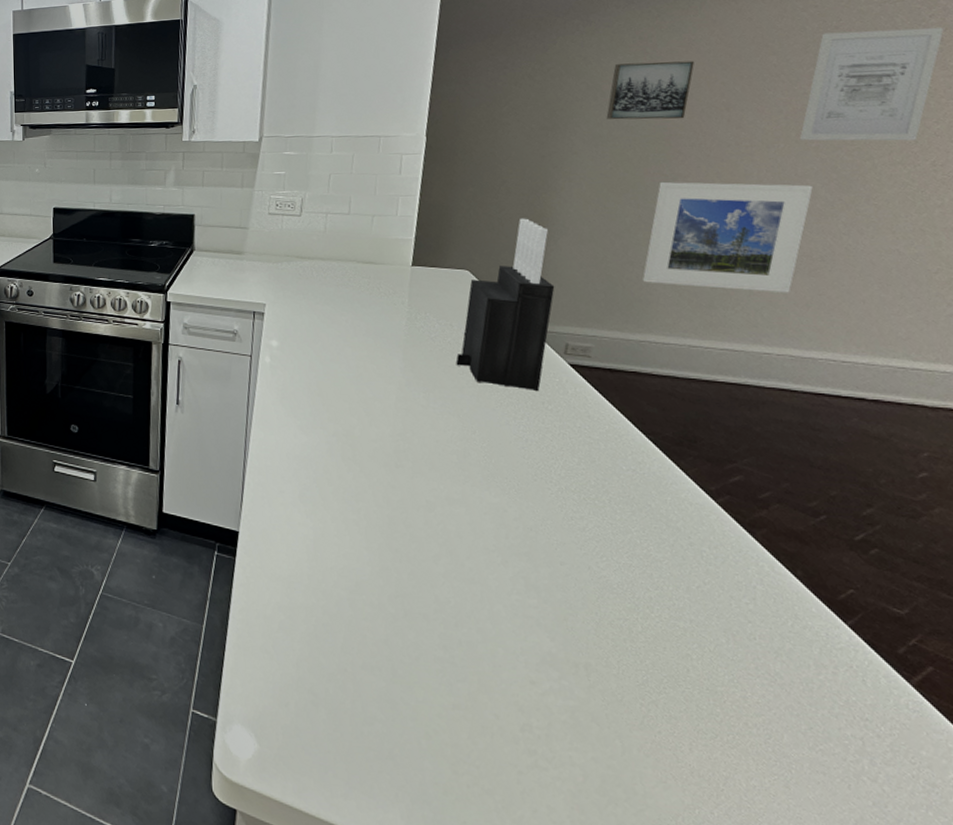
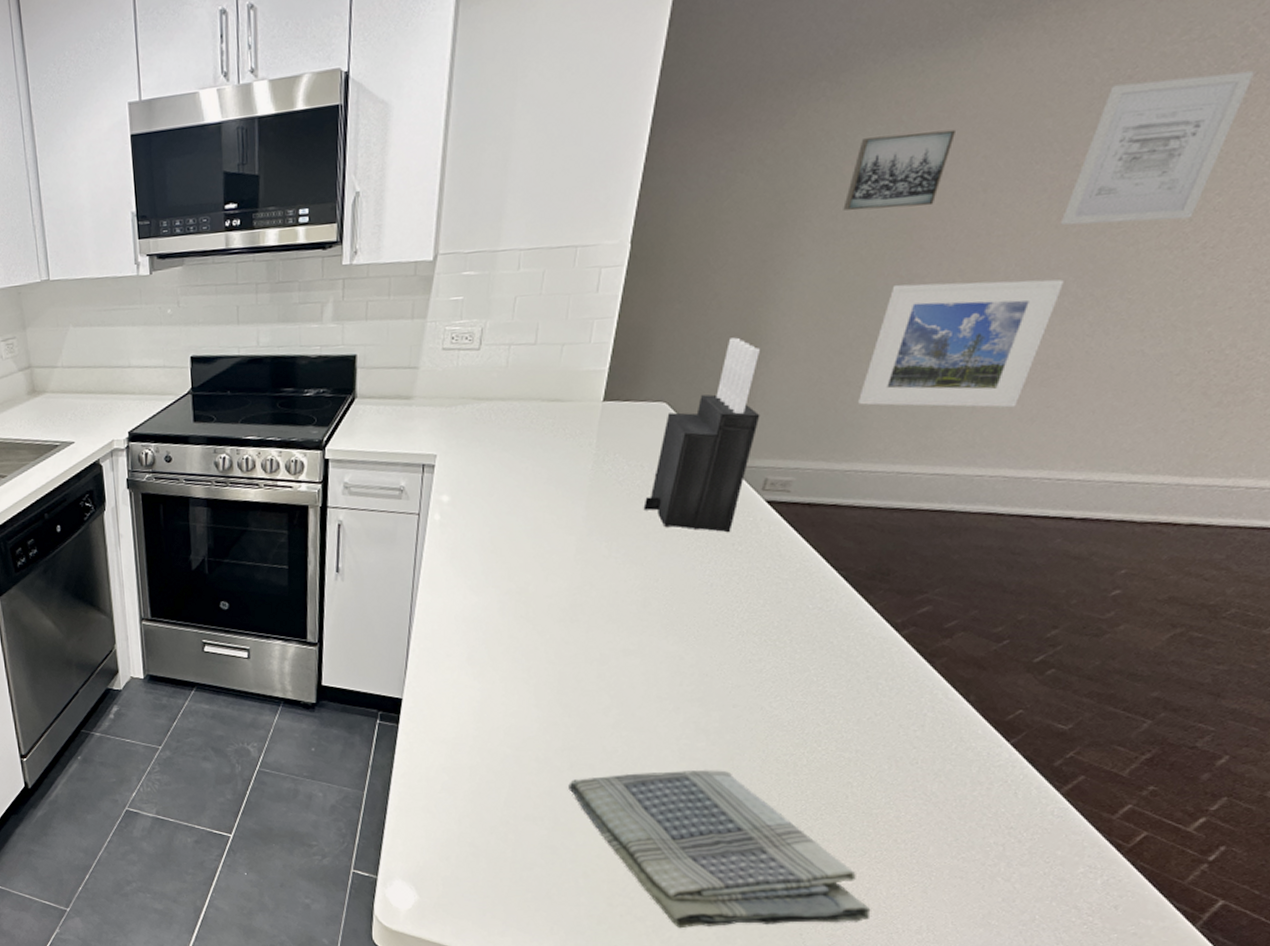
dish towel: none [404,627,733,817] -> present [568,770,871,929]

